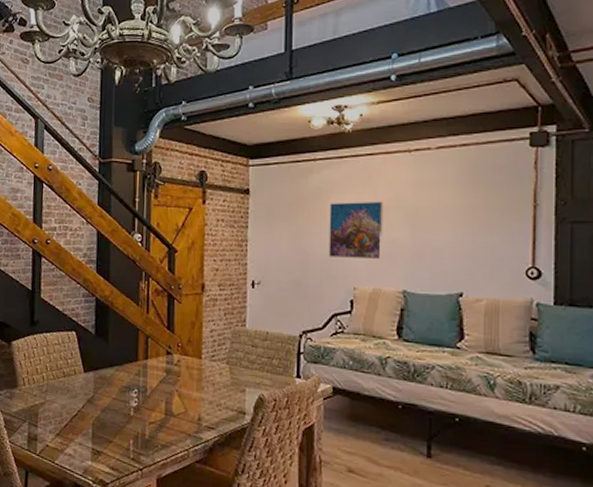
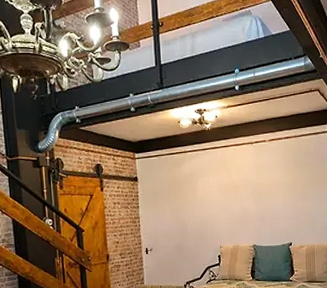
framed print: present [328,201,384,259] -> none [199,181,238,225]

